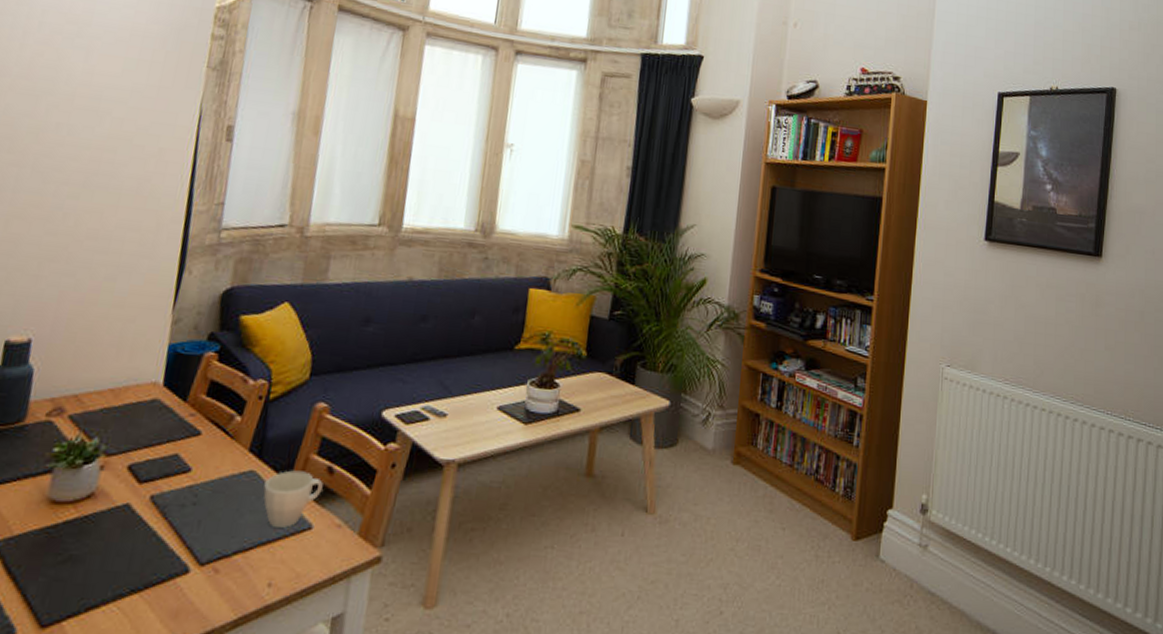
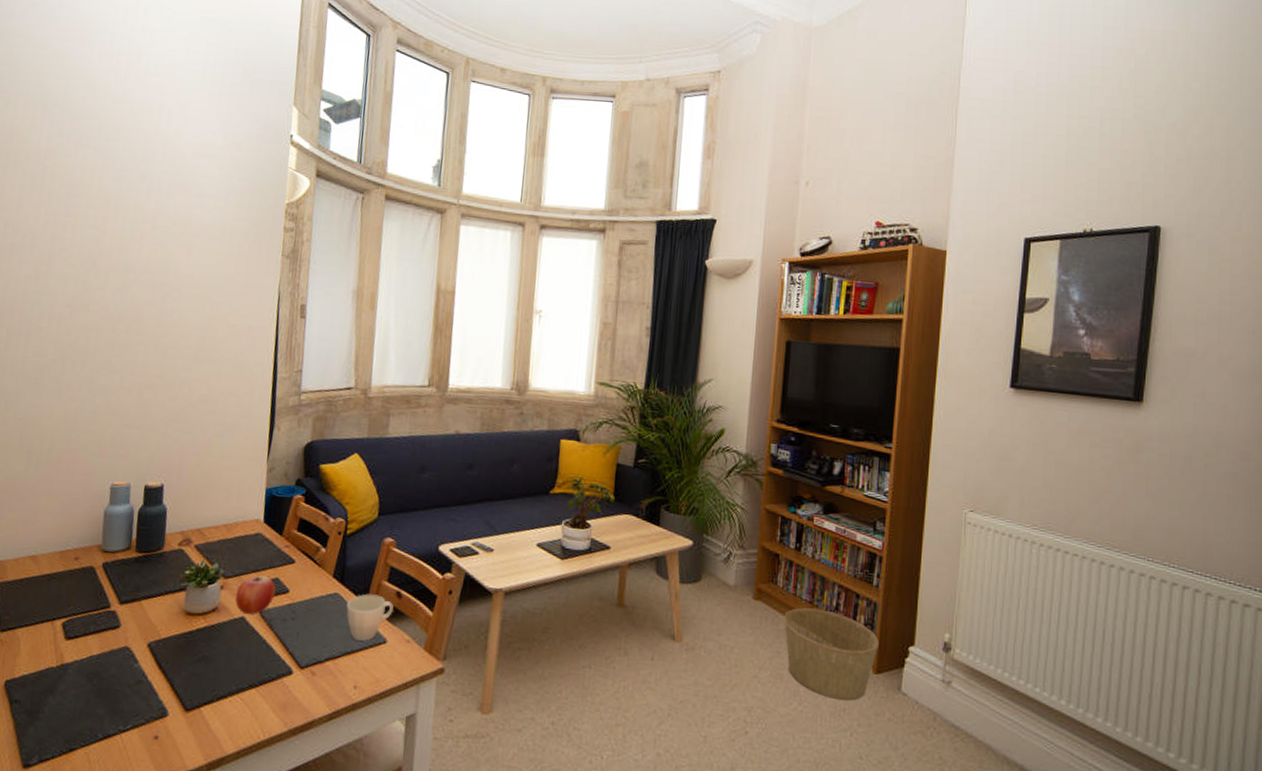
fruit: none [118,450,174,500] -> present [235,575,276,614]
basket: none [763,471,858,571] -> present [783,607,879,701]

